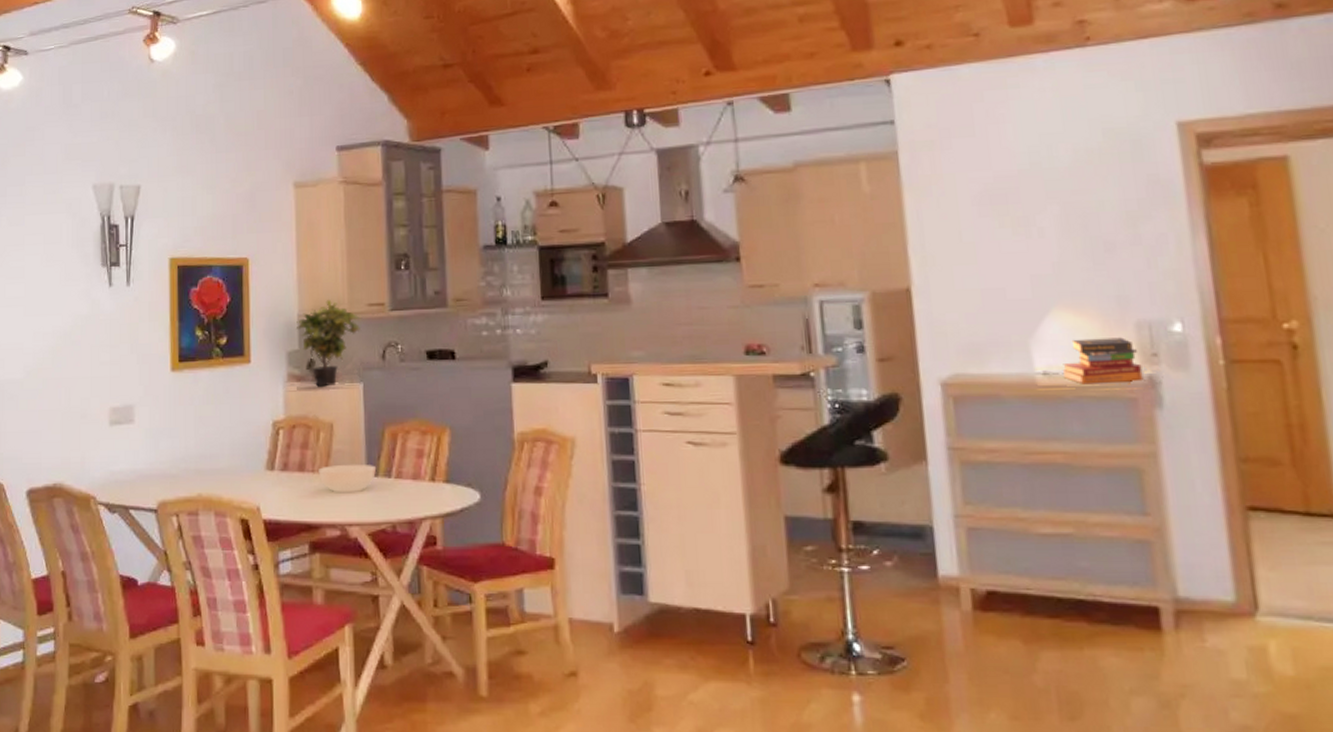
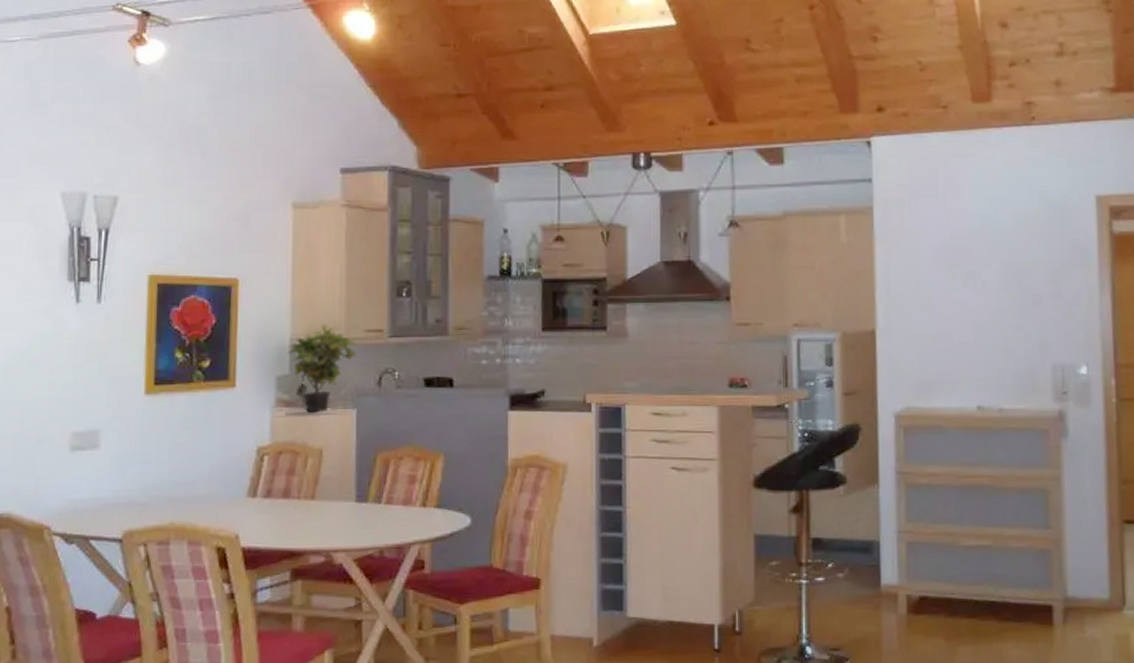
bowl: present [318,464,377,493] -> none [304,490,367,520]
books: present [1063,337,1144,385] -> none [993,378,1055,418]

